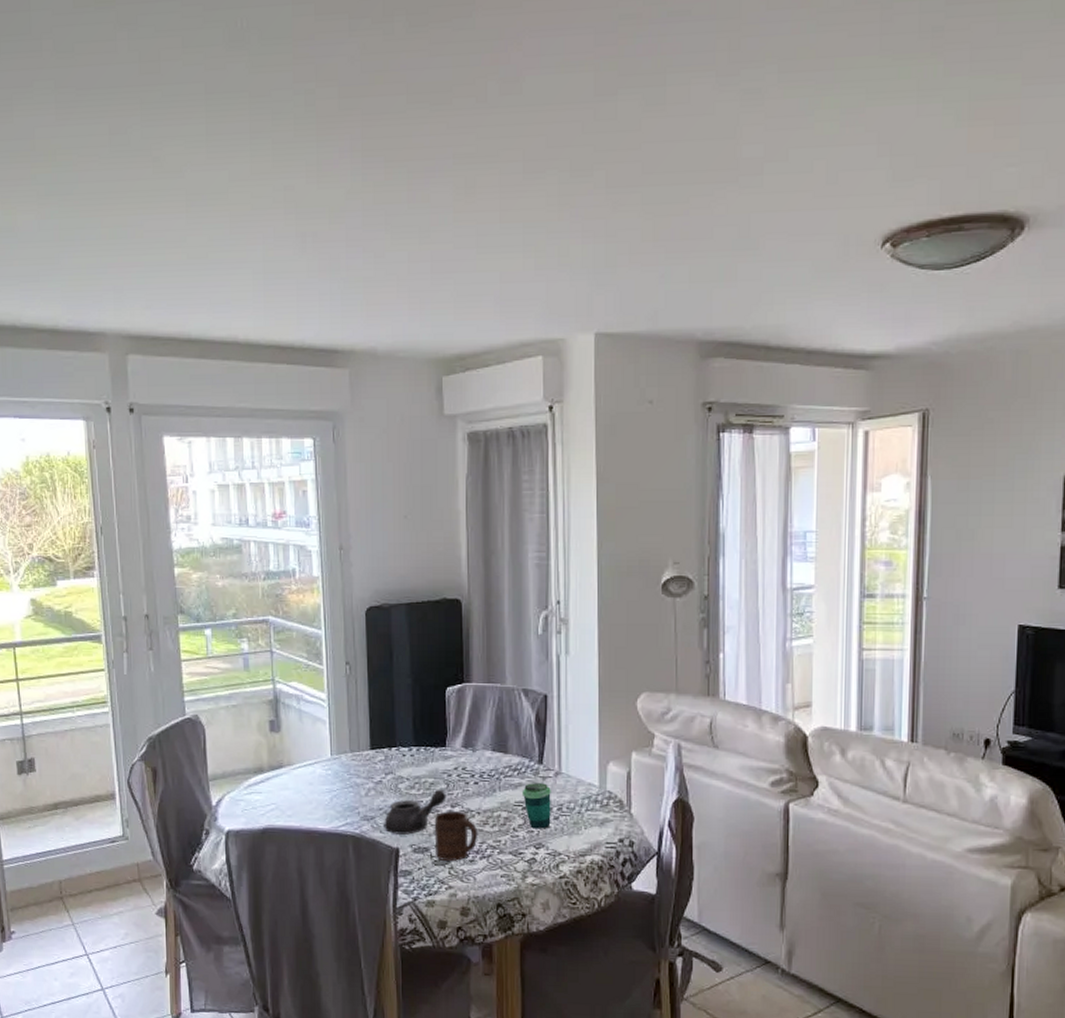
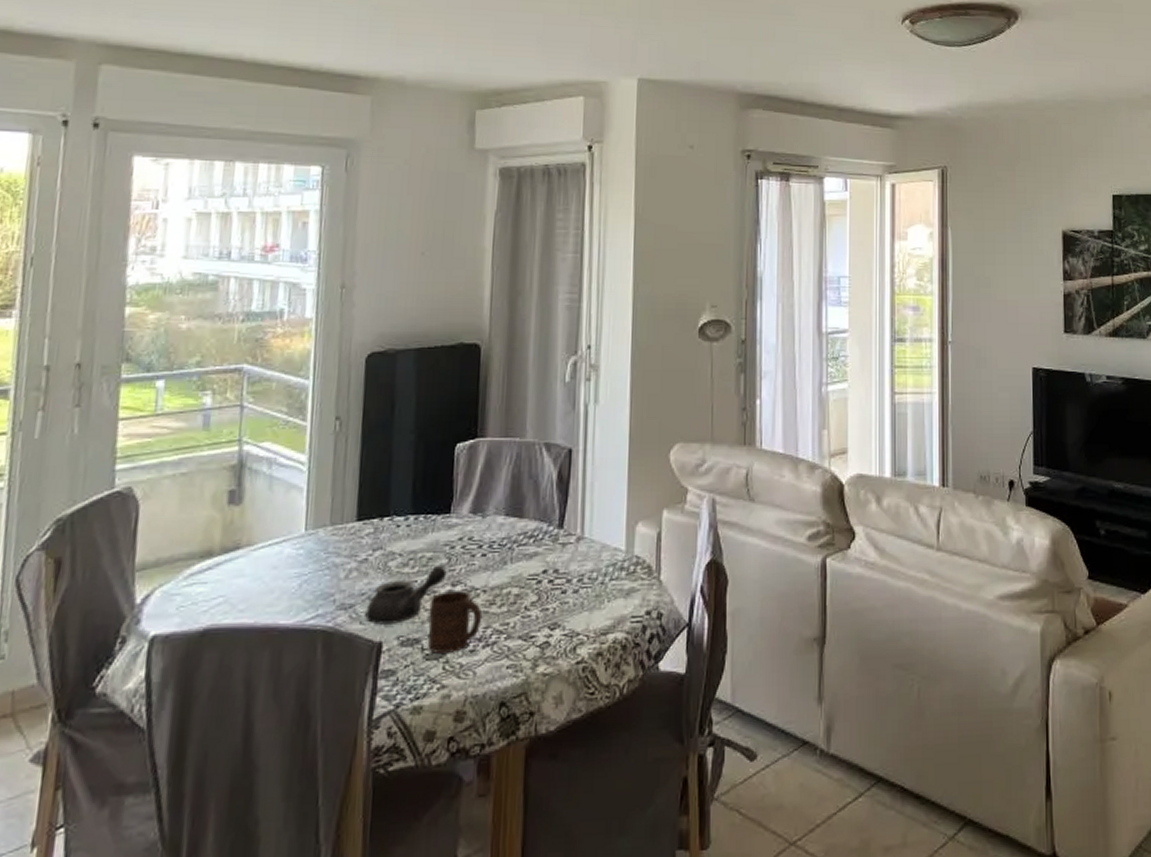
cup: present [521,783,551,829] -> none [537,551,571,606]

